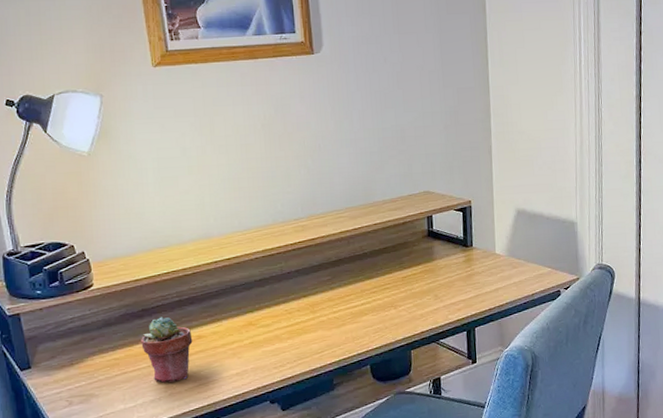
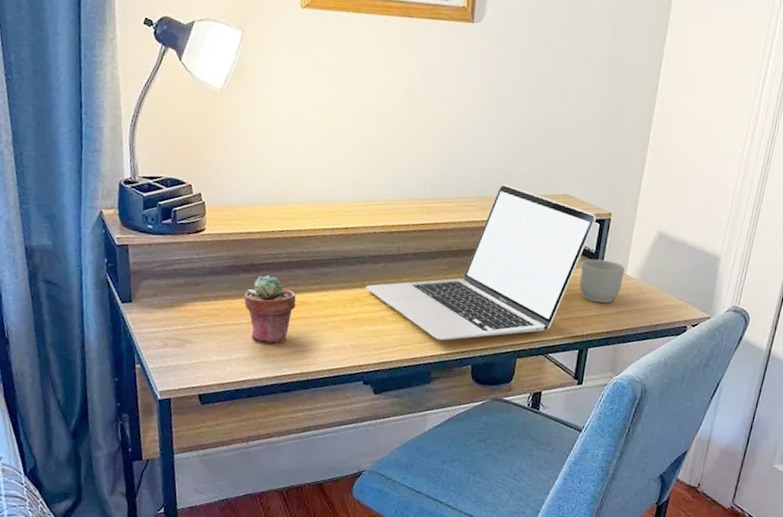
laptop: none [256,192,459,348] -> present [365,184,597,341]
mug: none [454,244,494,284] -> present [579,259,625,303]

